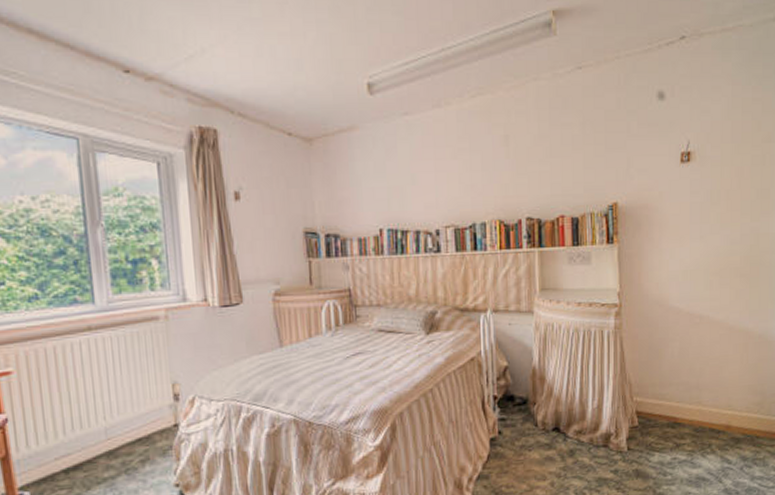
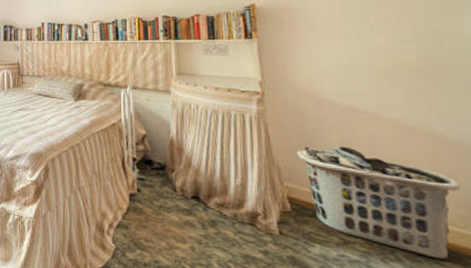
clothes hamper: none [645,352,759,445] -> present [296,146,462,260]

